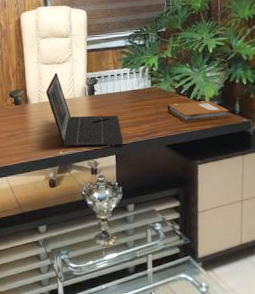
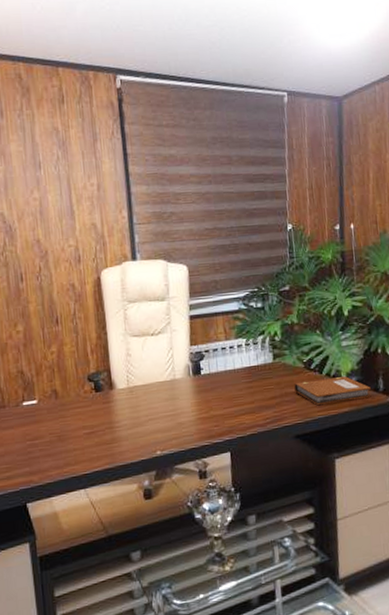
laptop: present [45,73,123,148] -> none [136,347,240,446]

